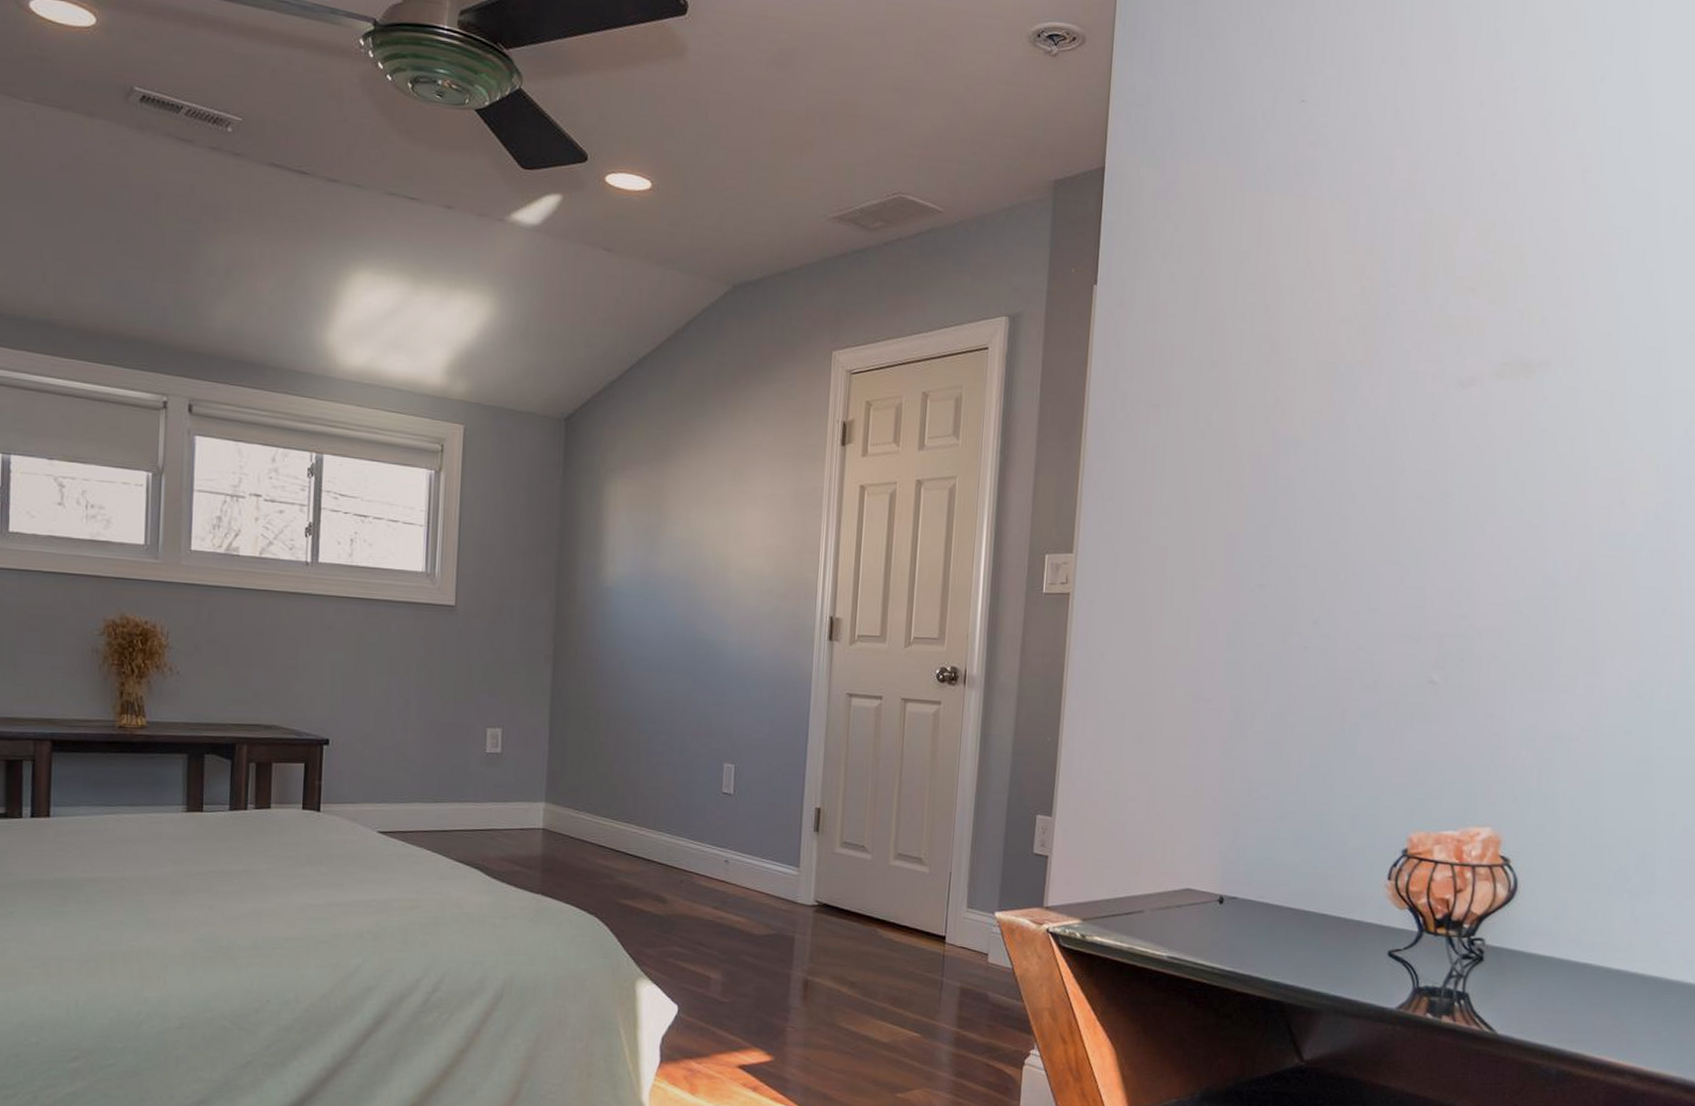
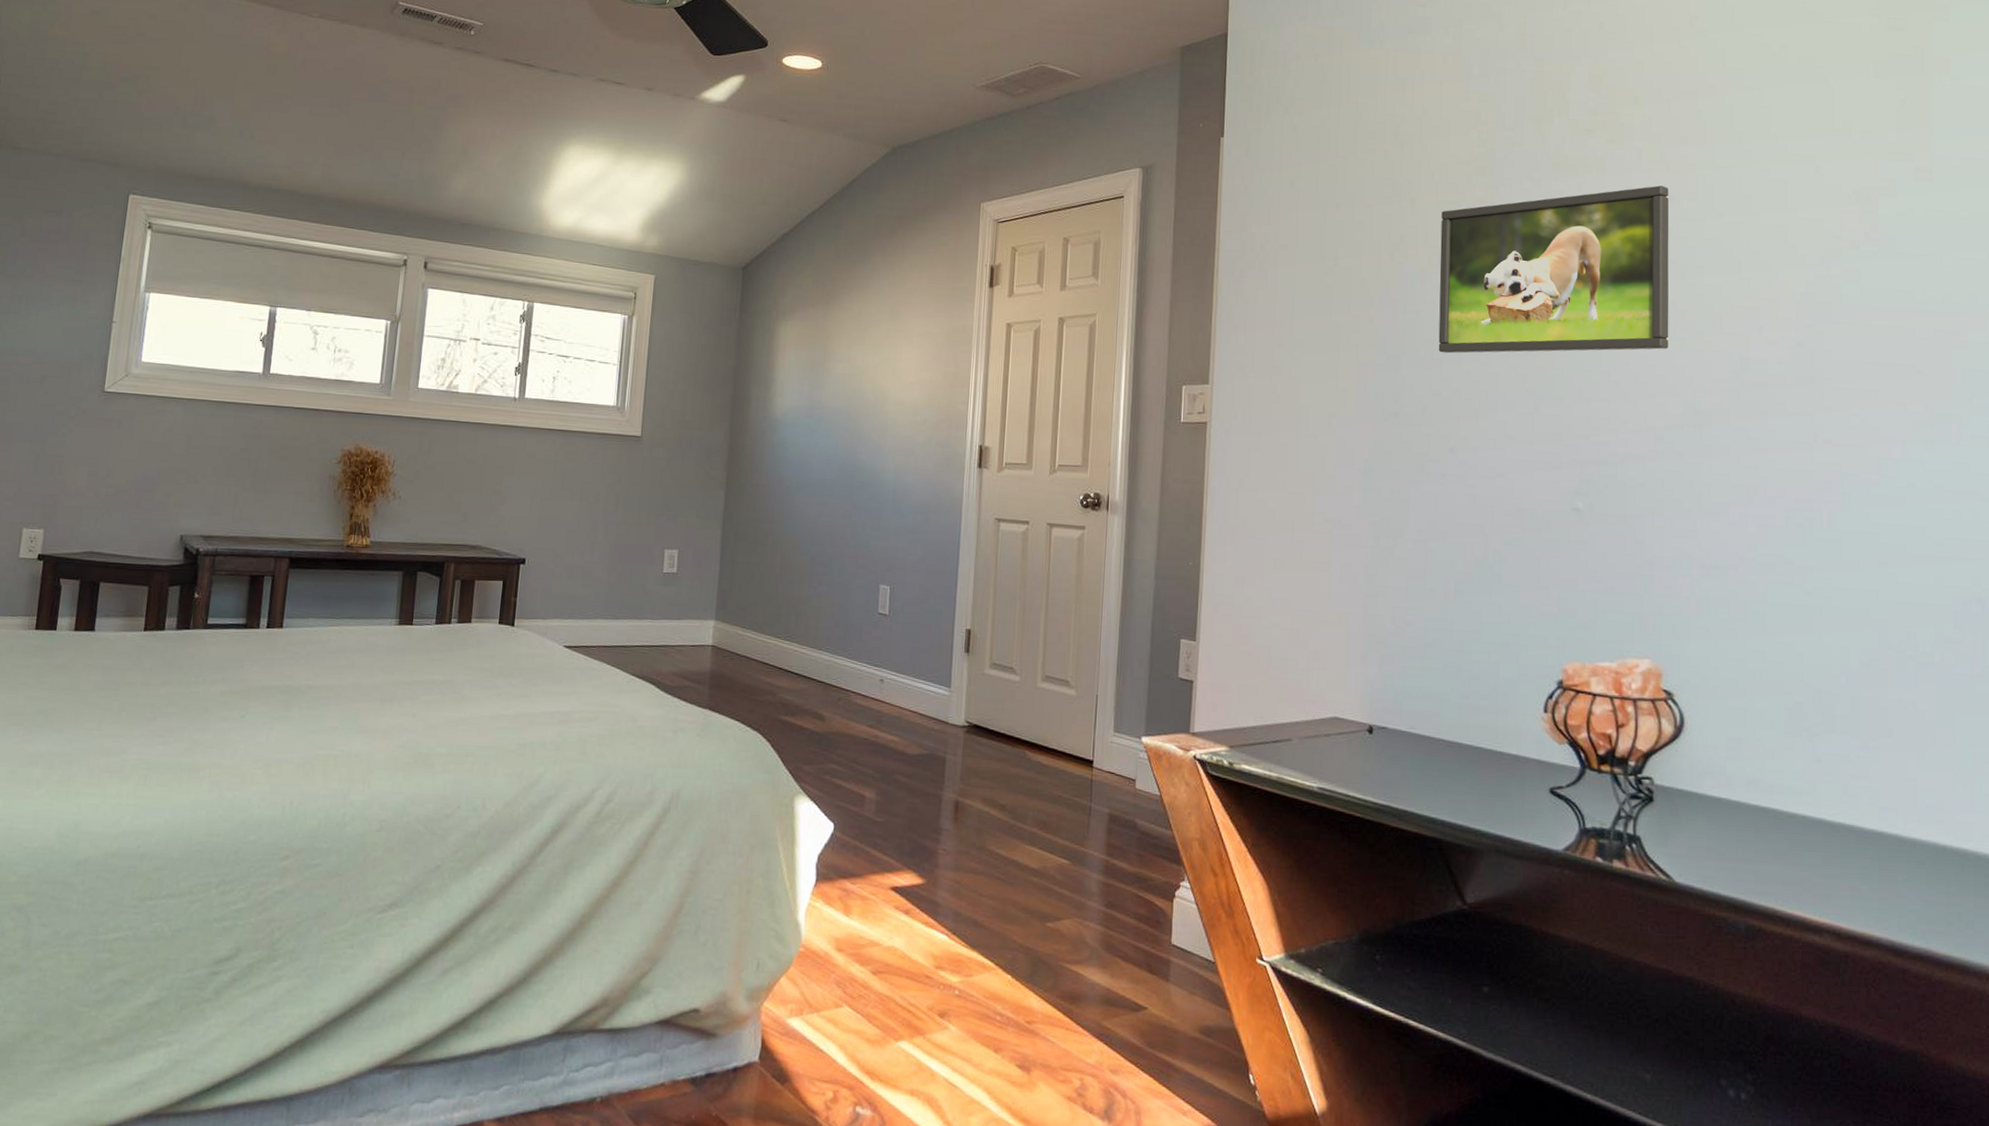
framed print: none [1308,350,1547,524] -> present [1438,185,1669,354]

